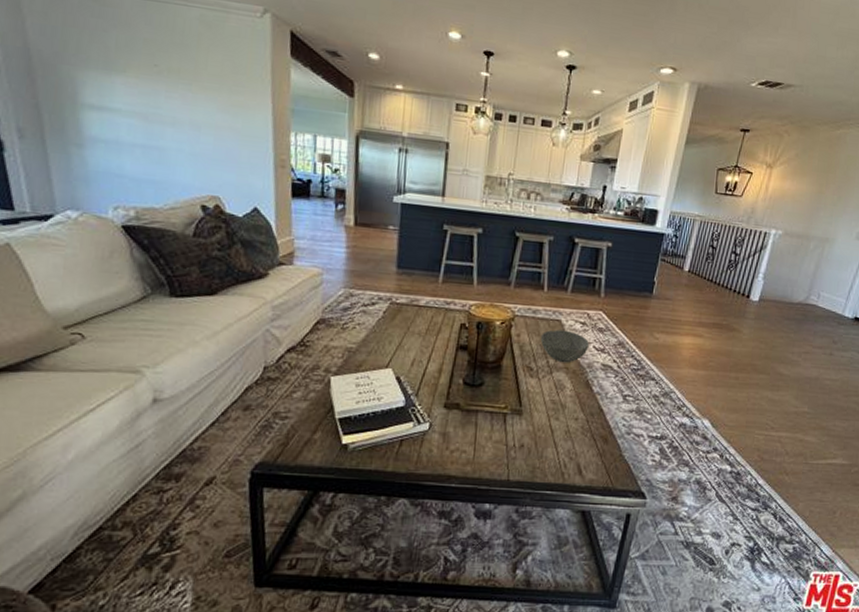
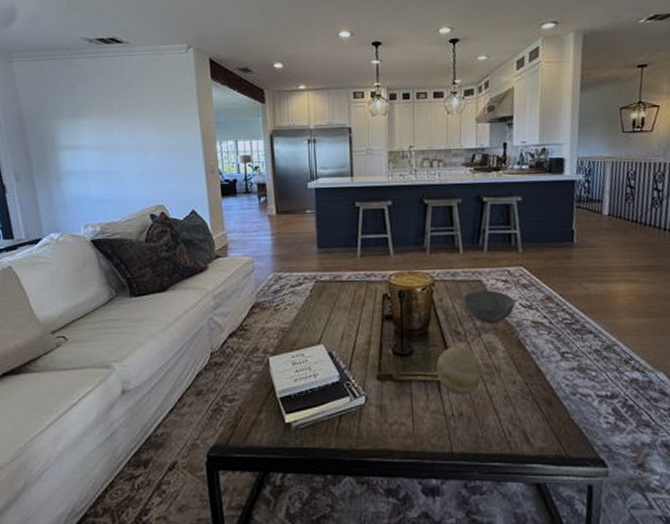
decorative ball: none [504,382,549,428] -> present [436,347,482,395]

